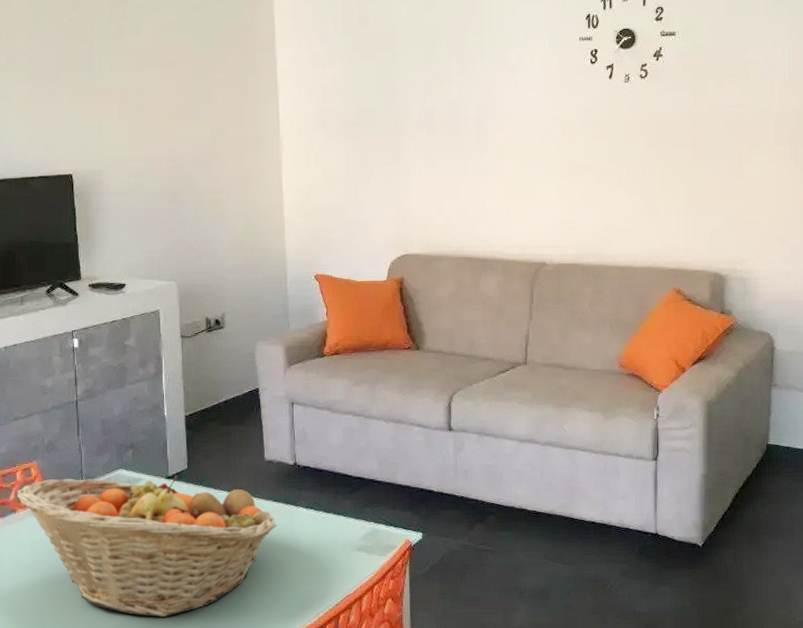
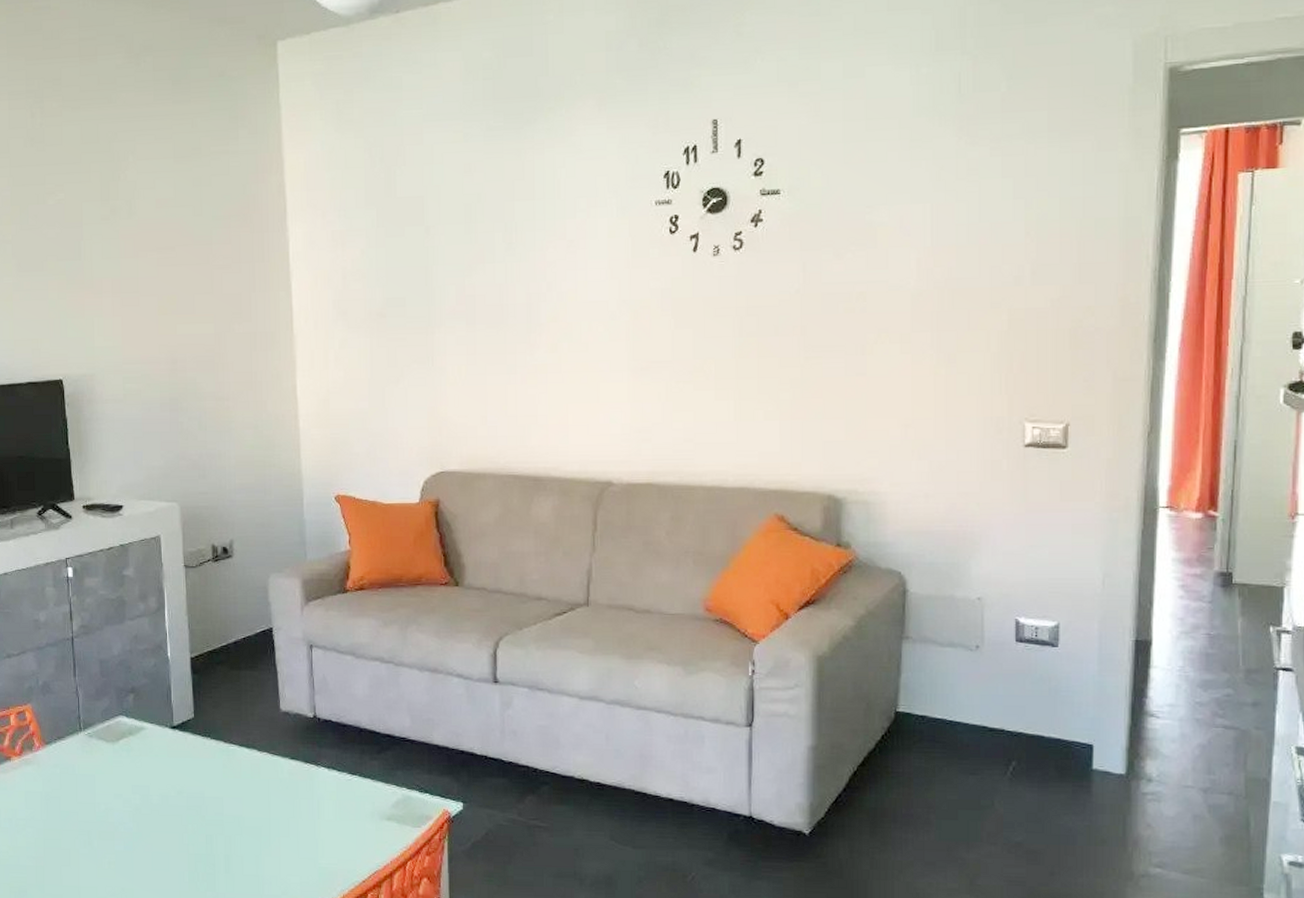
fruit basket: present [17,475,278,617] -> none [11,724,296,884]

